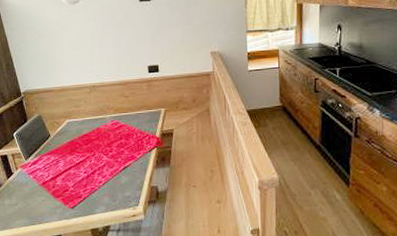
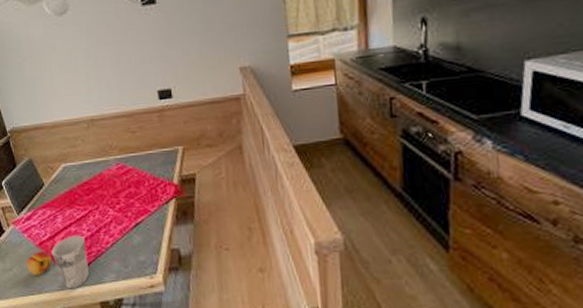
fruit: none [30,189,53,209] -> present [26,251,52,275]
cup: none [53,176,83,220] -> present [51,235,89,289]

